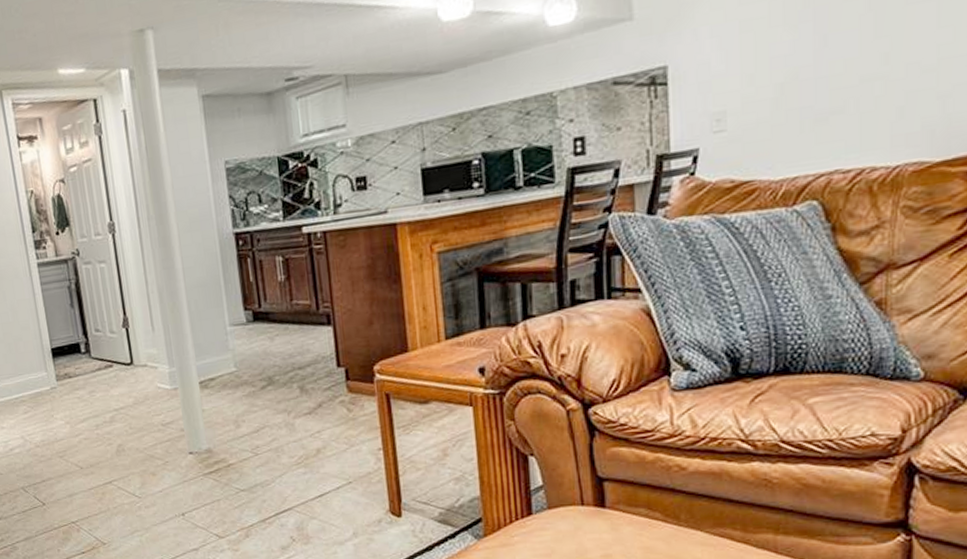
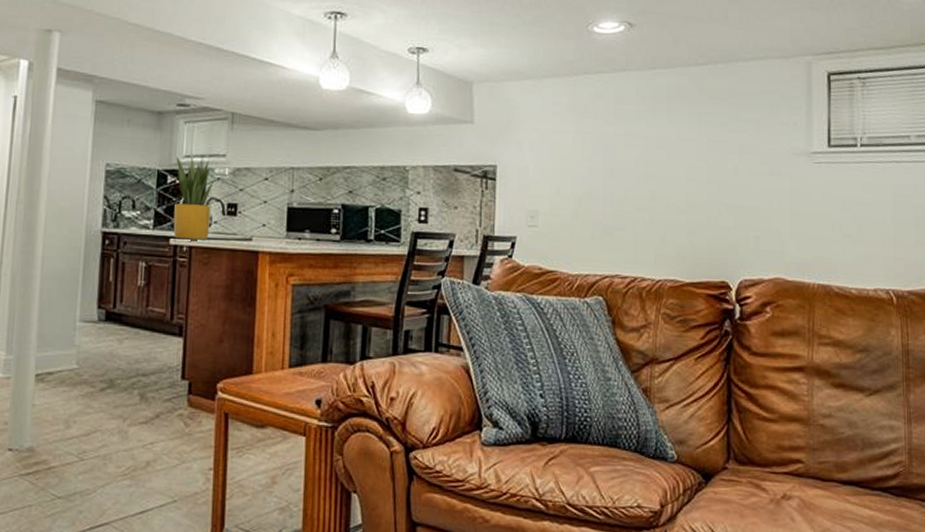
planter: none [292,131,342,226] -> present [173,156,216,240]

